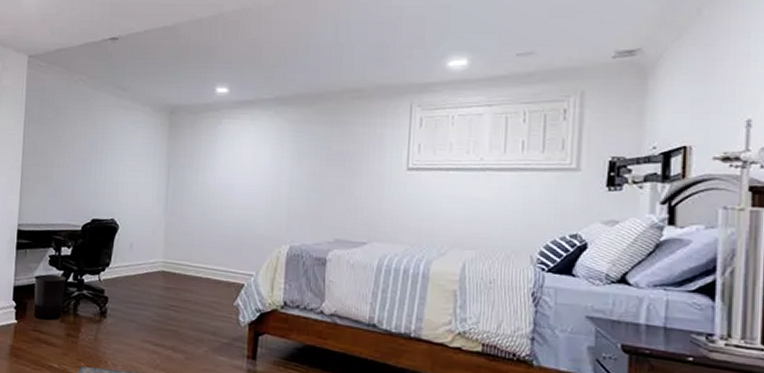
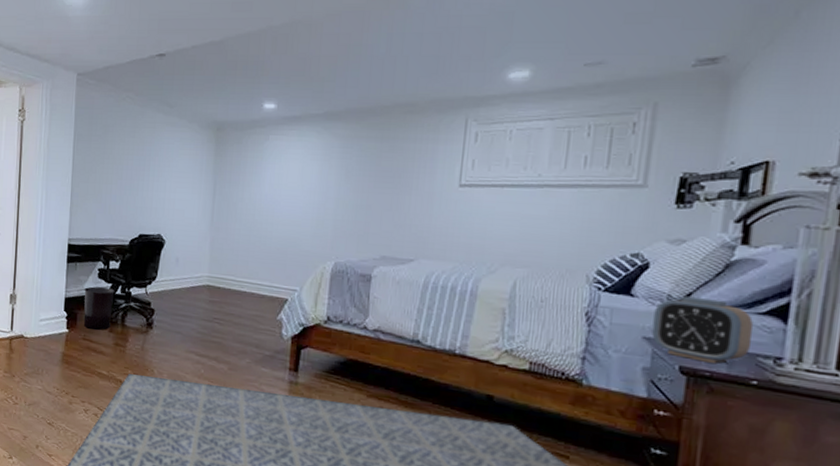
alarm clock: none [594,275,686,342] -> present [651,296,754,365]

